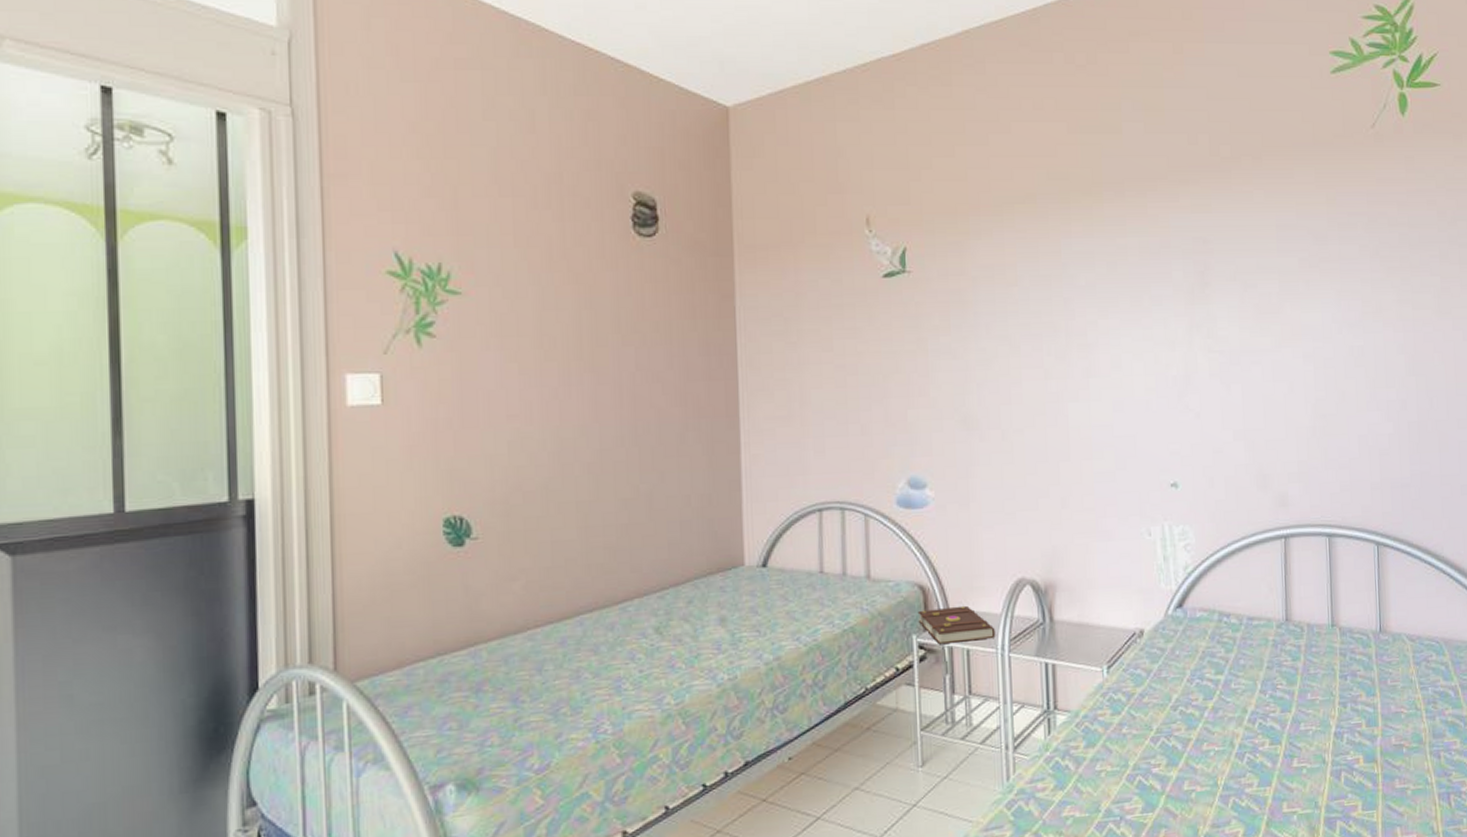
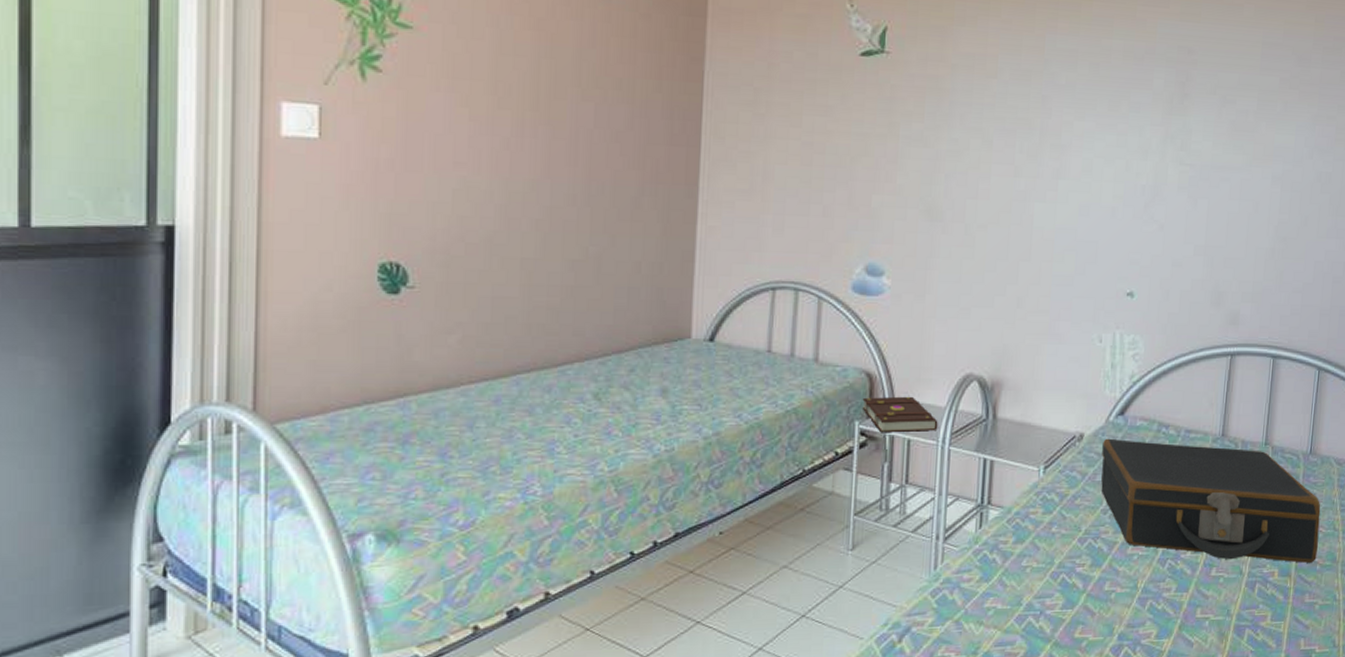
suitcase: none [1164,632,1402,749] -> present [1101,438,1321,563]

